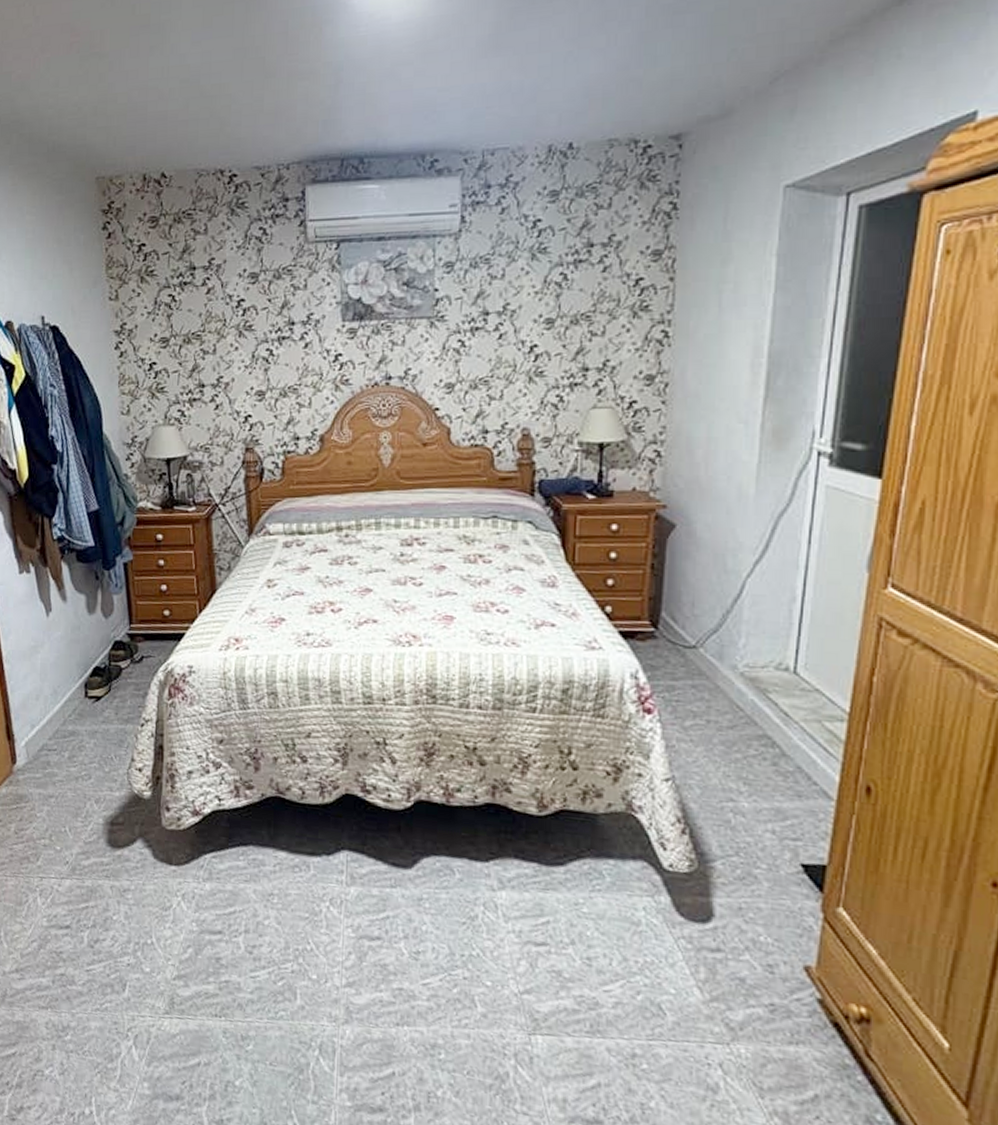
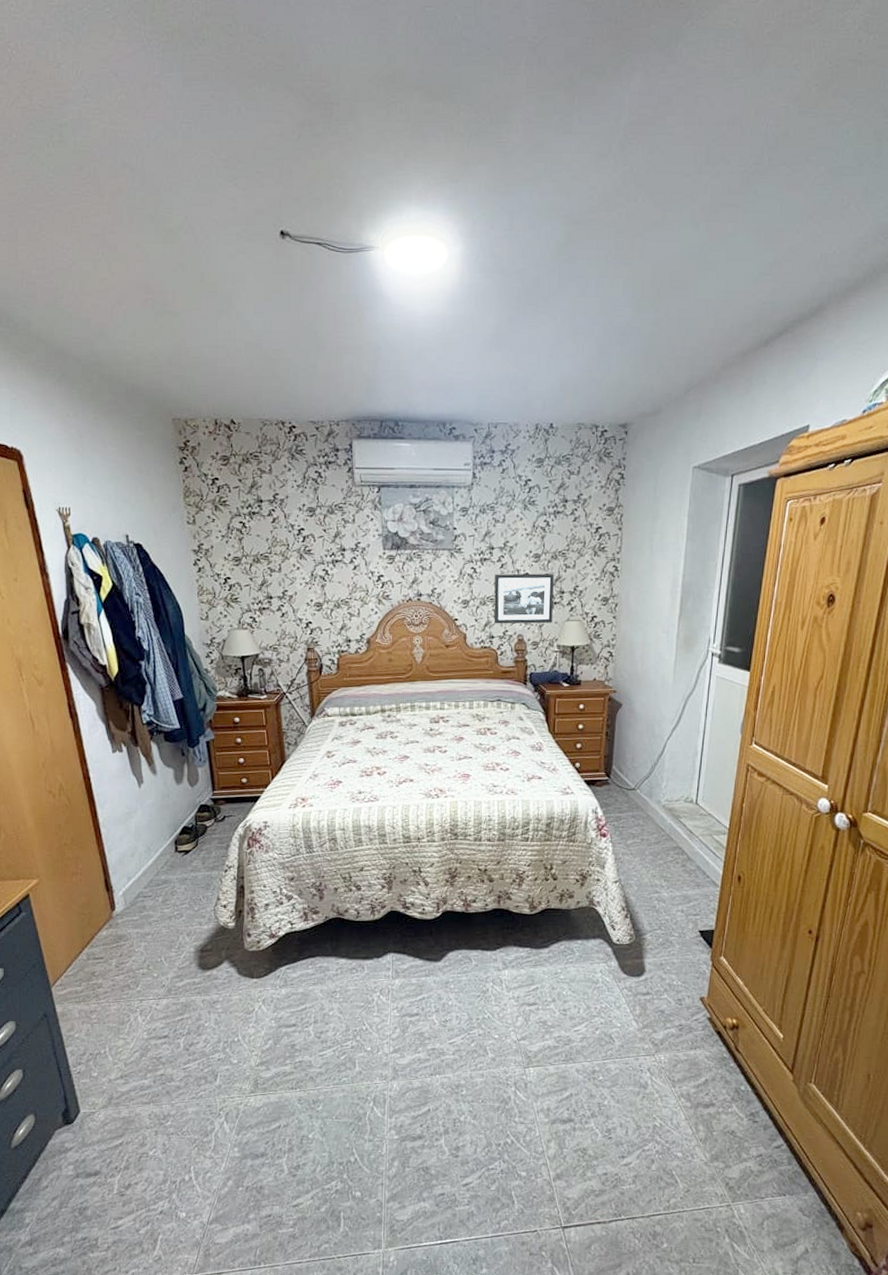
picture frame: none [488,345,574,414] -> present [494,573,554,624]

